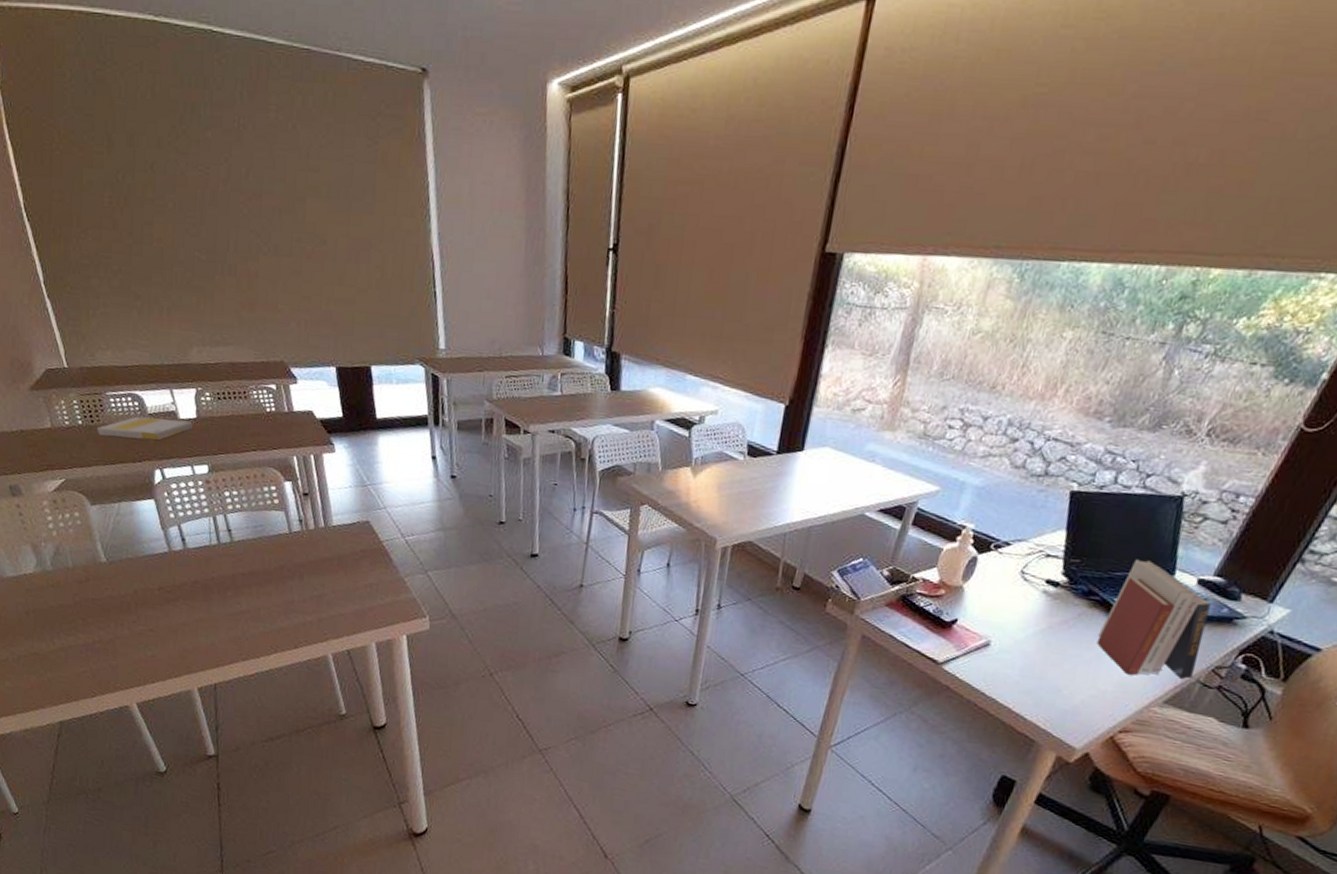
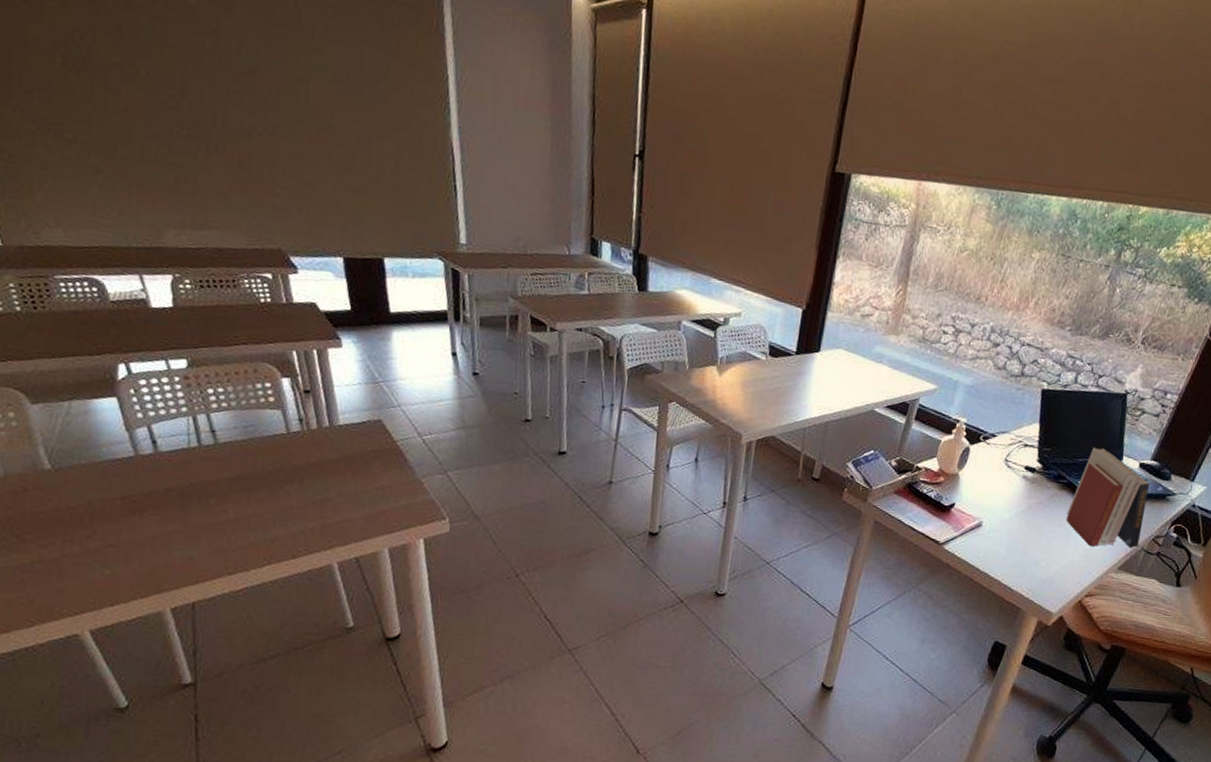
book: present [96,416,194,441] -> none [40,303,169,332]

